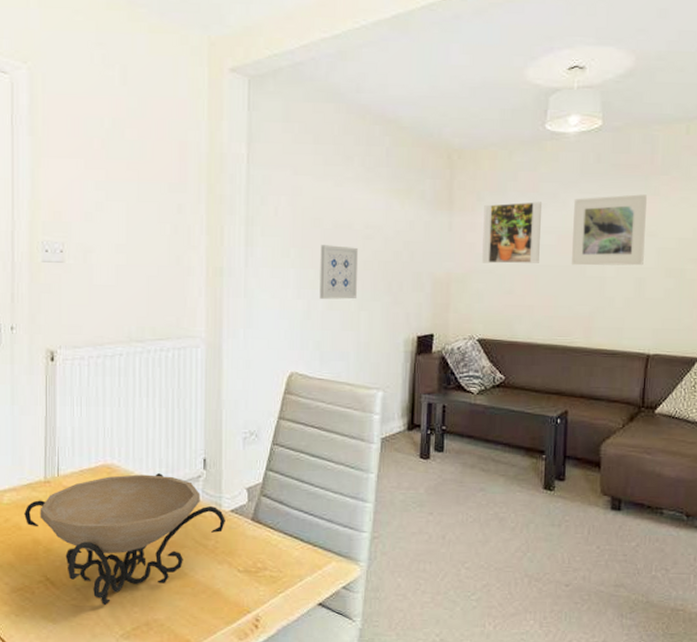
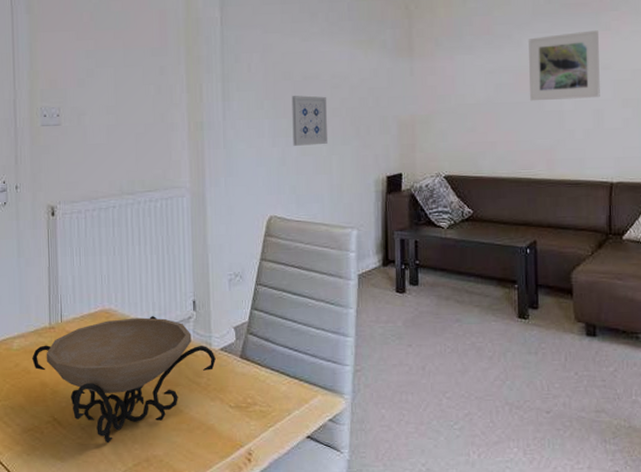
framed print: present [482,202,543,264] -> none [442,43,499,104]

